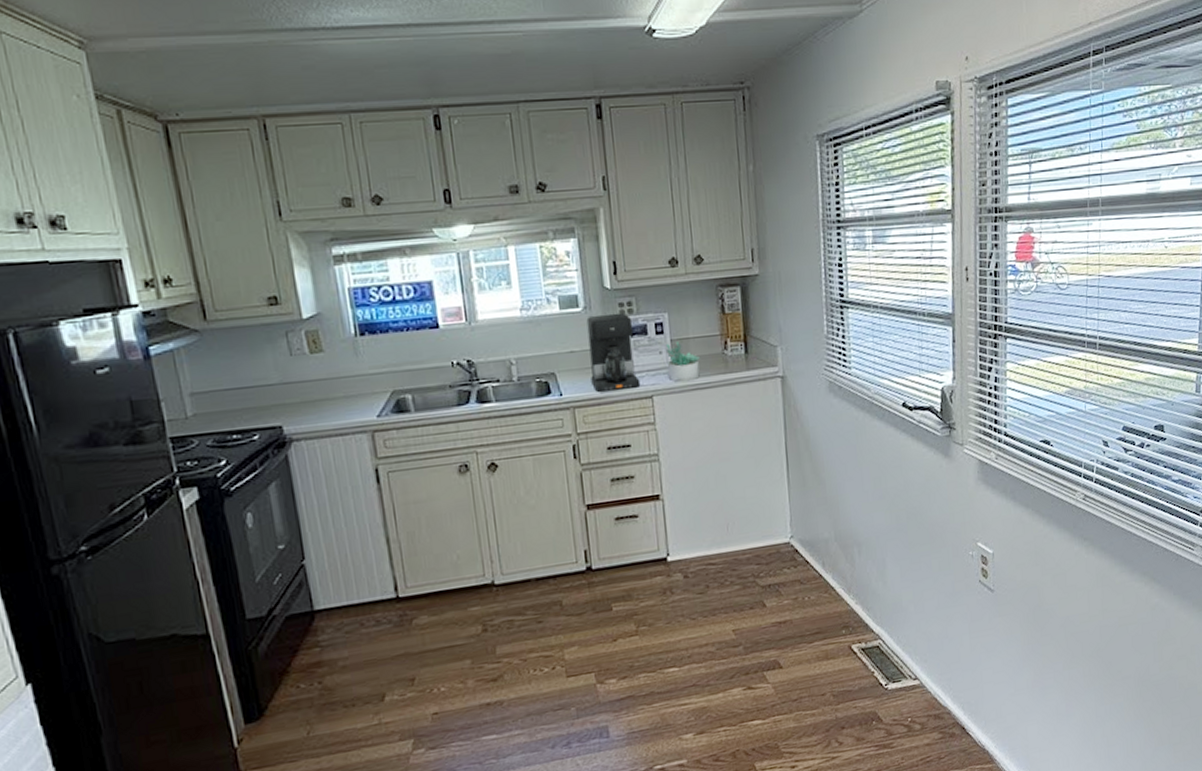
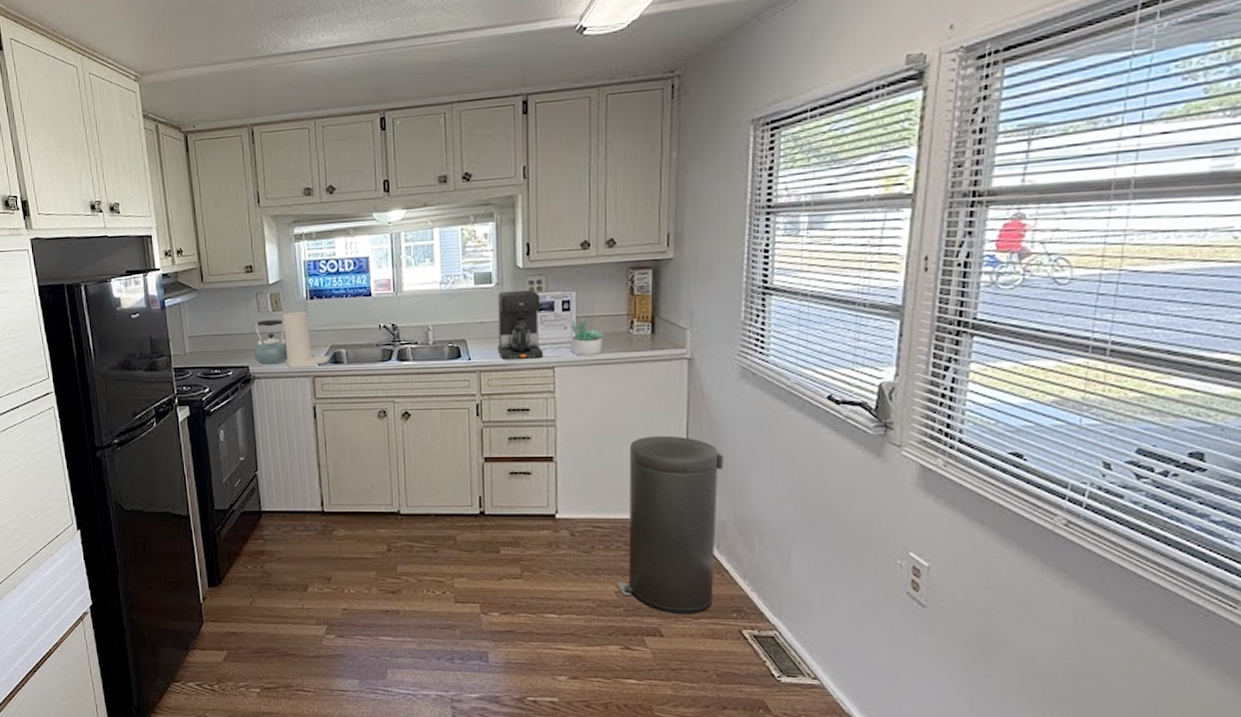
kettle: none [287,363,336,422] -> present [254,320,288,365]
paper towel: none [324,351,393,424] -> present [282,312,330,369]
pedal bin: none [733,457,824,643] -> present [616,435,724,614]

